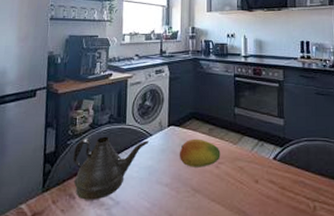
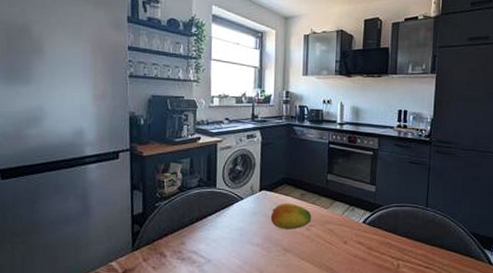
teapot: present [72,136,148,200] -> none [162,199,240,258]

